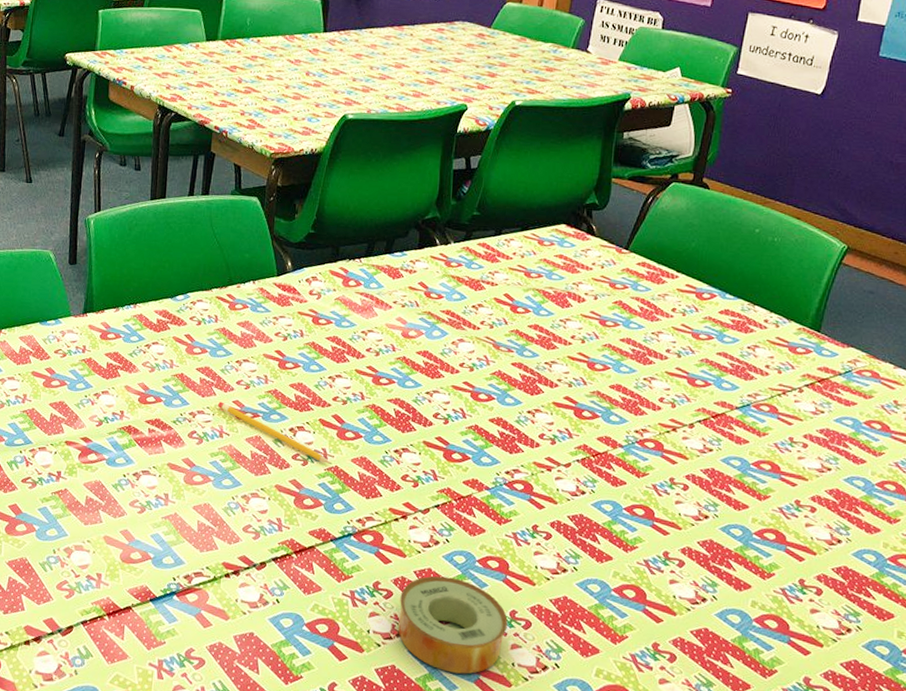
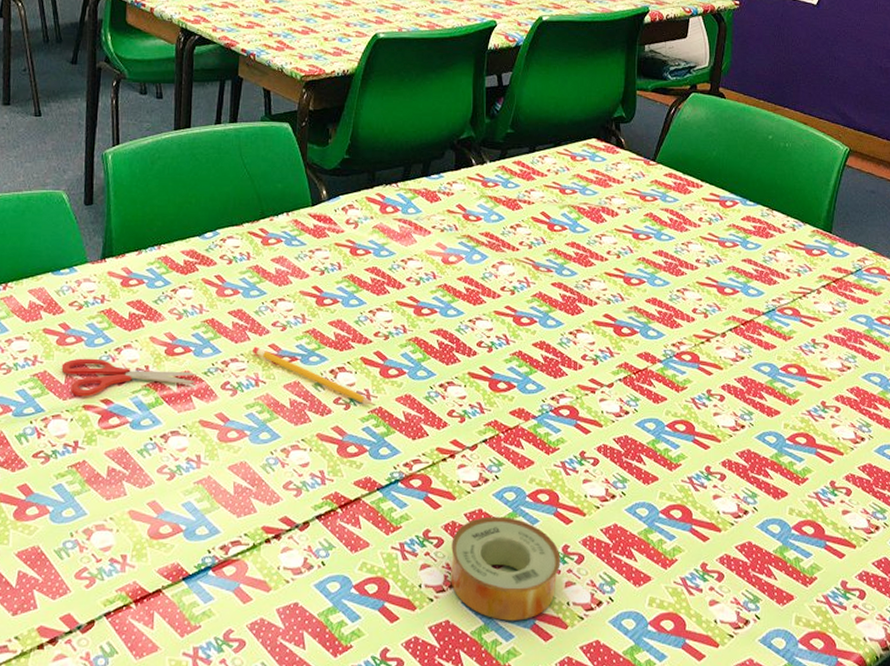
scissors: none [47,399,167,434] -> present [61,358,198,397]

